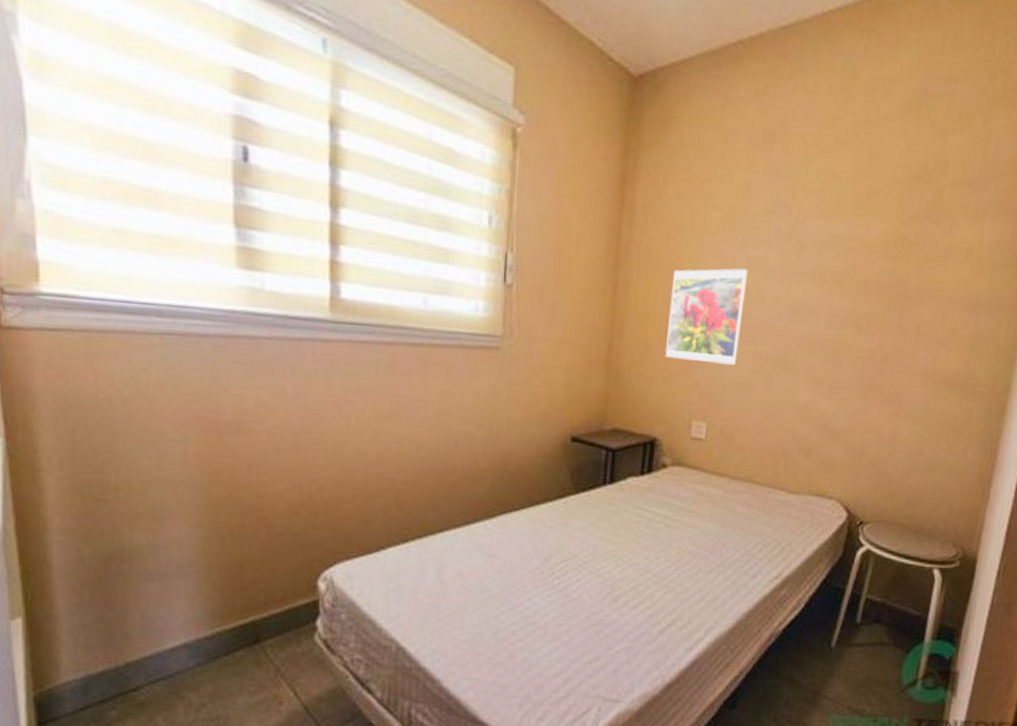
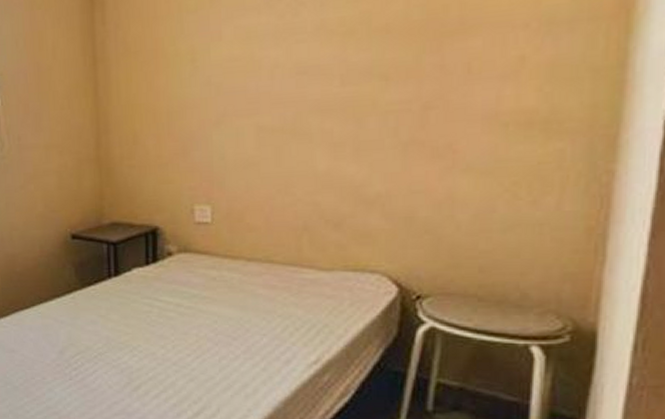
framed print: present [665,268,747,365] -> none [154,40,238,146]

